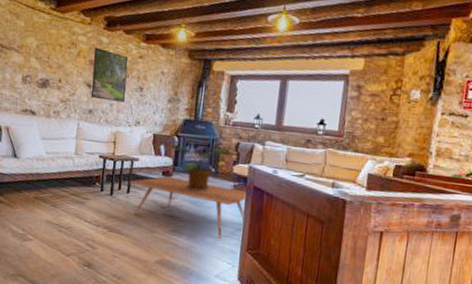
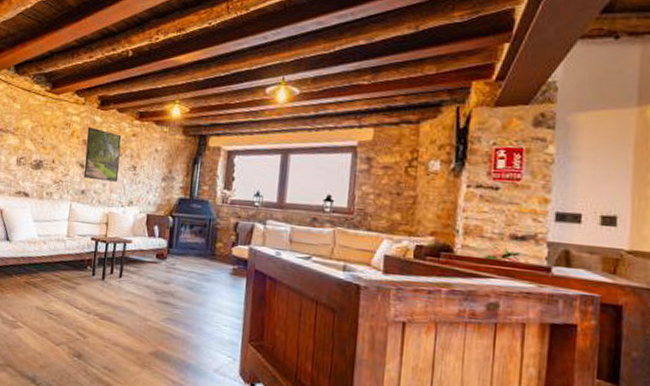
coffee table: present [129,176,247,239] -> none [121,259,248,328]
potted plant: present [174,146,235,192] -> none [168,227,233,276]

